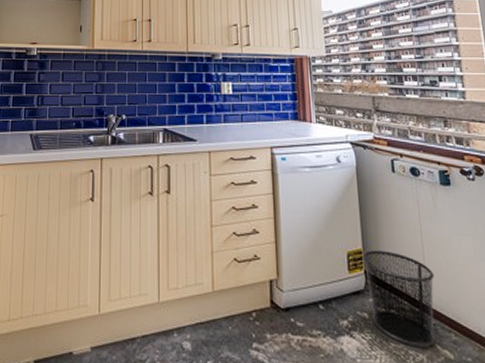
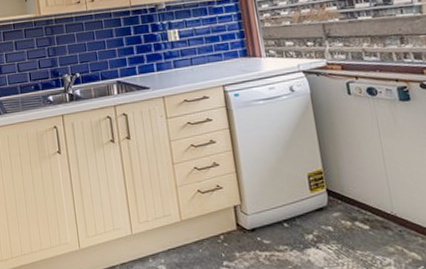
waste bin: present [362,250,436,348] -> none [322,168,403,252]

